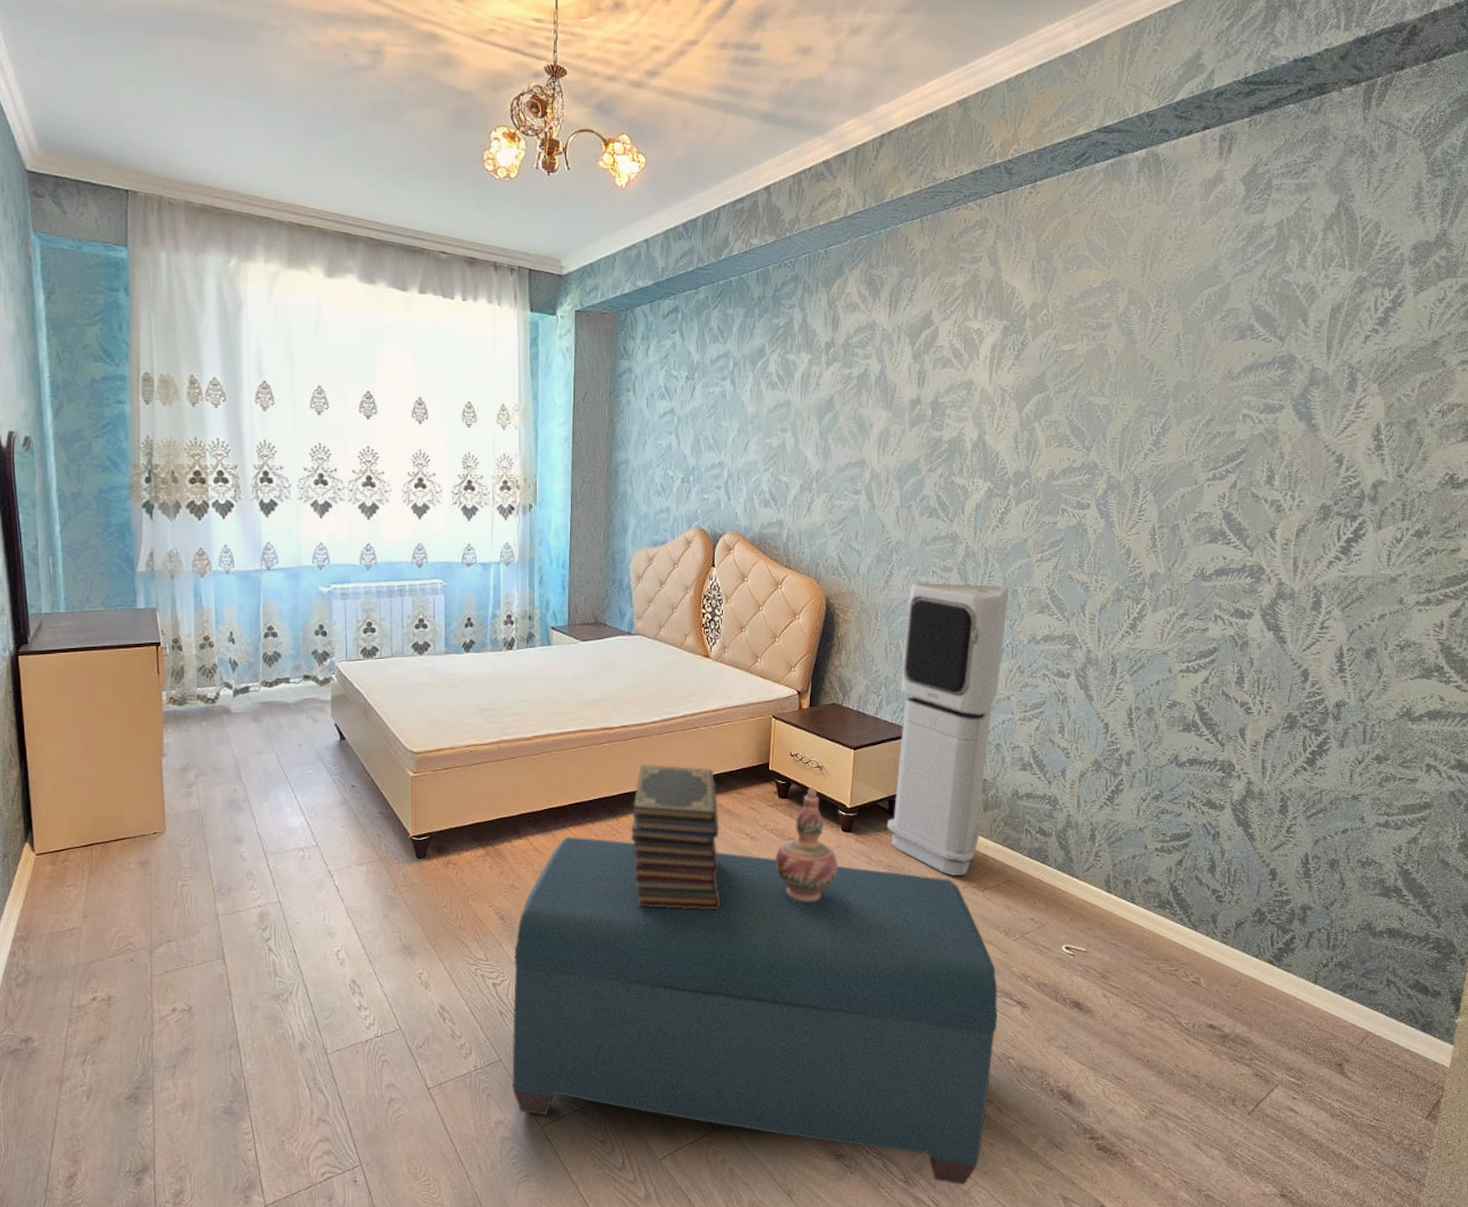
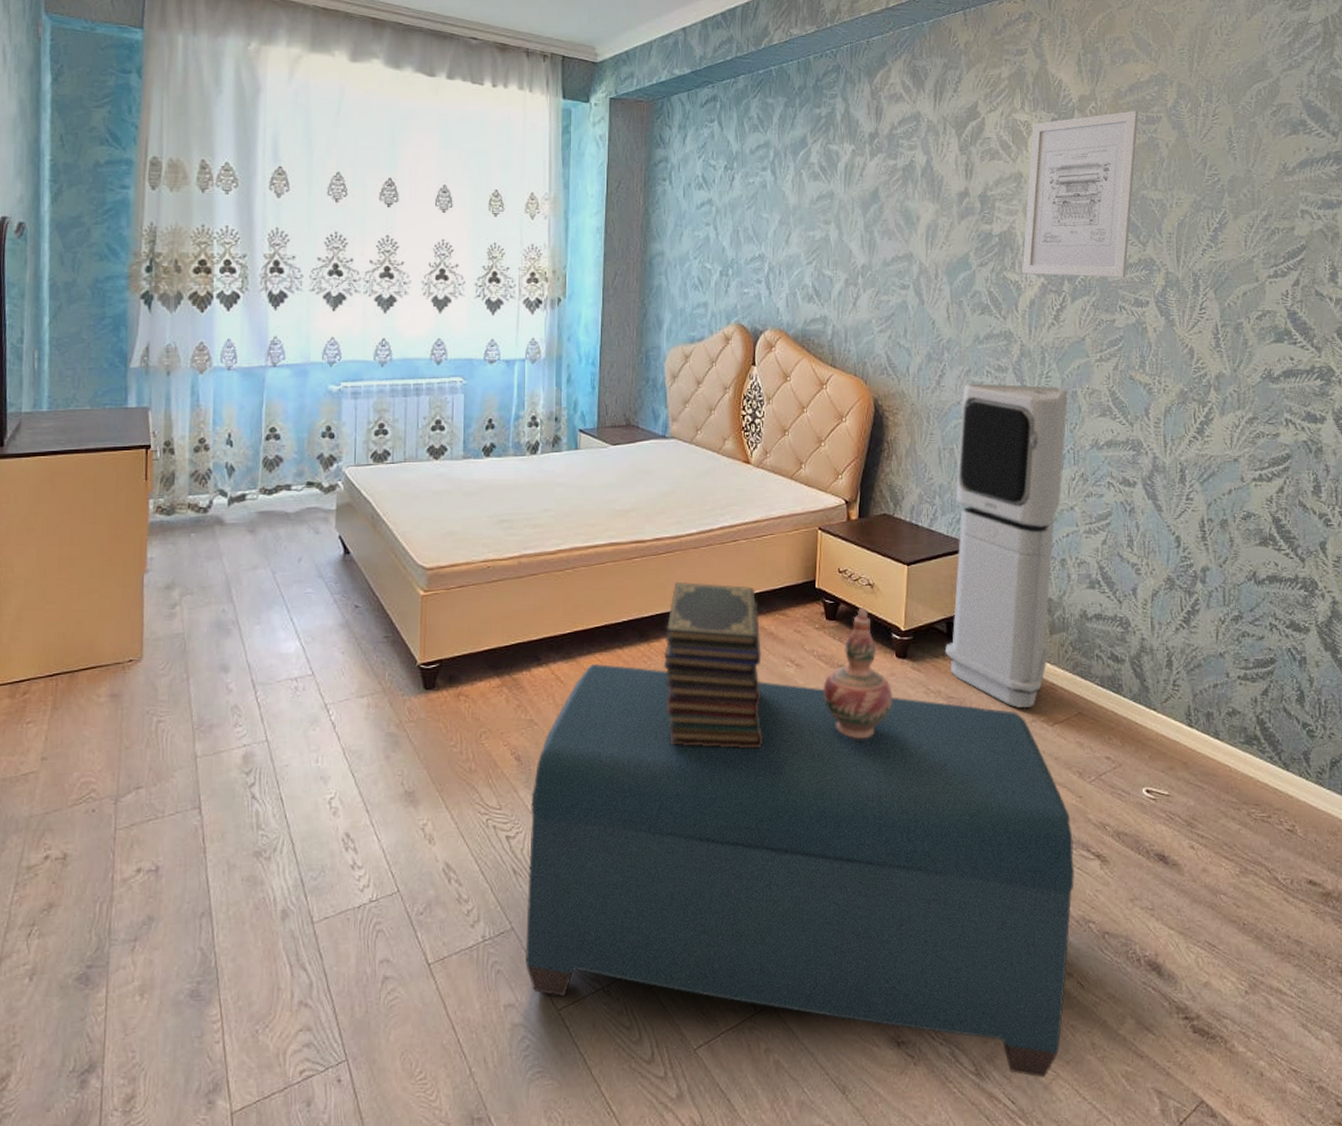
wall art: none [969,317,1089,481] -> present [1022,110,1139,277]

